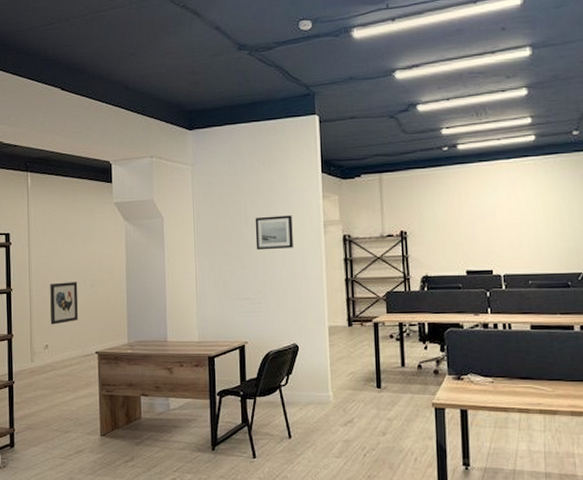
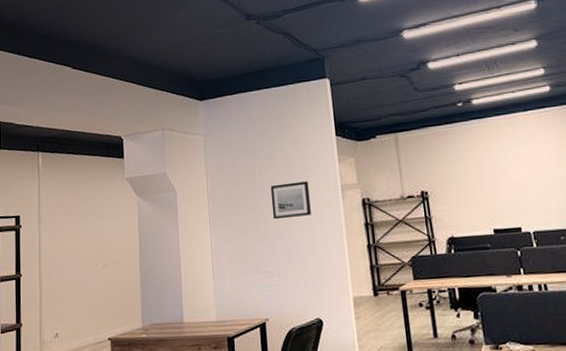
wall art: present [50,282,78,325] -> none [60,263,90,311]

